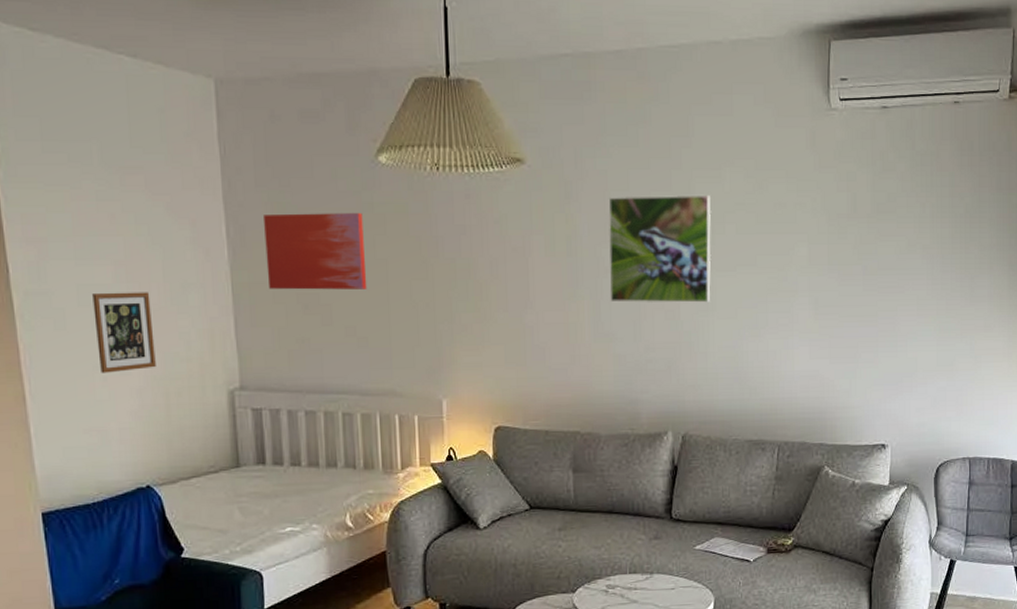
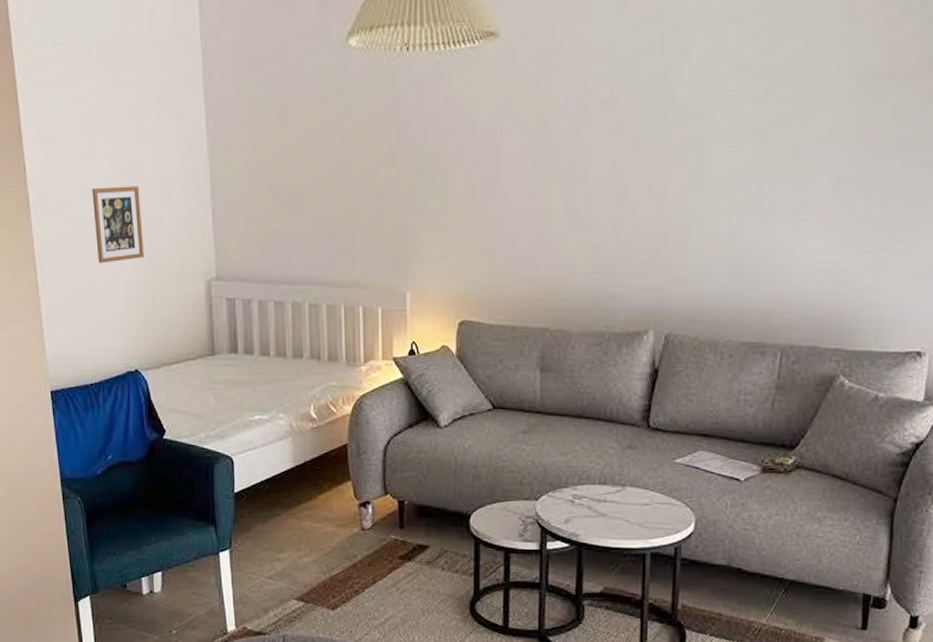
wall art: present [264,213,367,290] -> none [240,100,335,181]
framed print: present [608,194,712,303] -> none [588,59,710,187]

